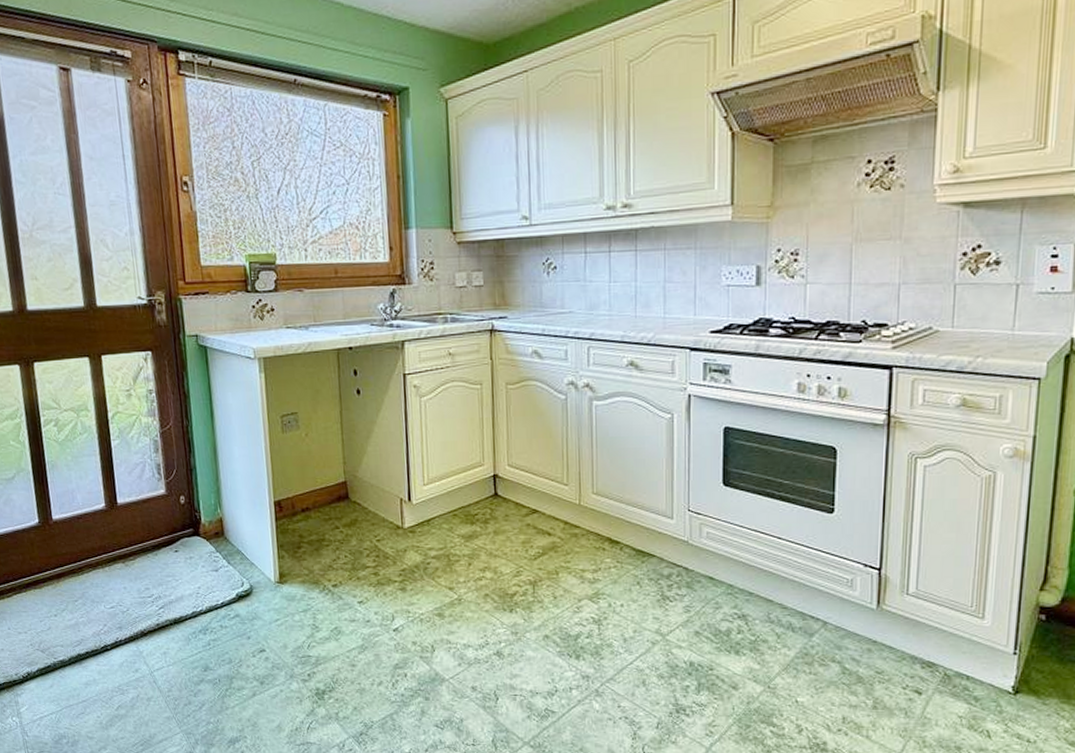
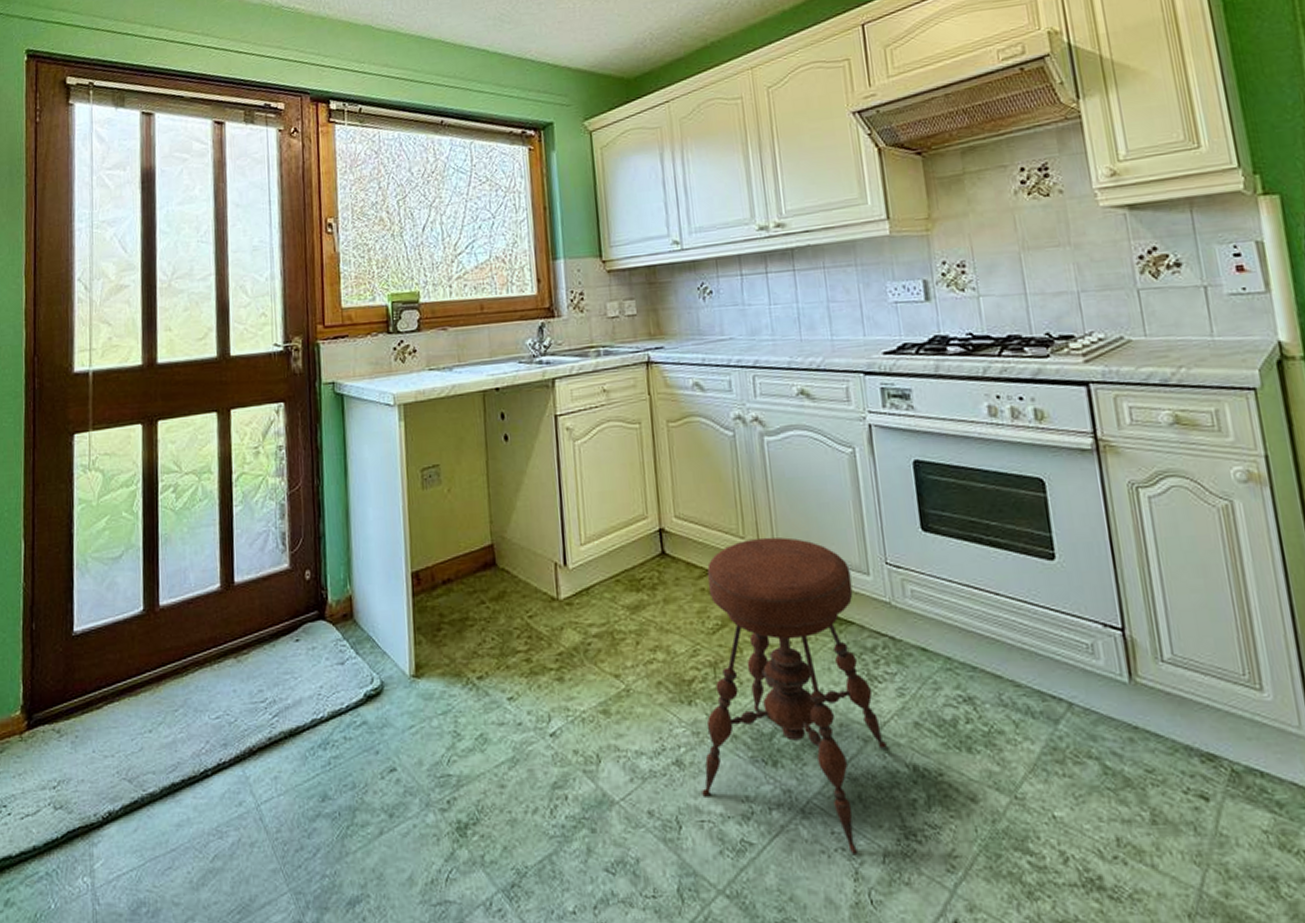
stool: none [516,485,670,721] -> present [702,537,887,854]

